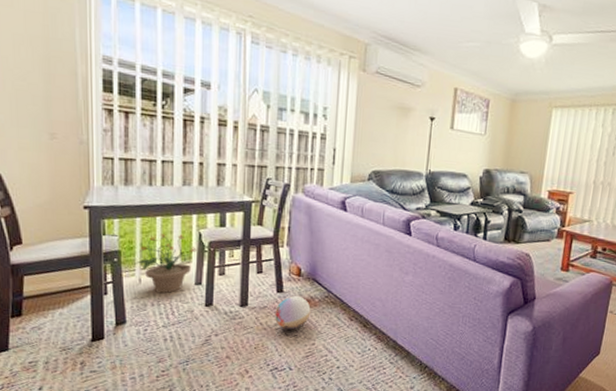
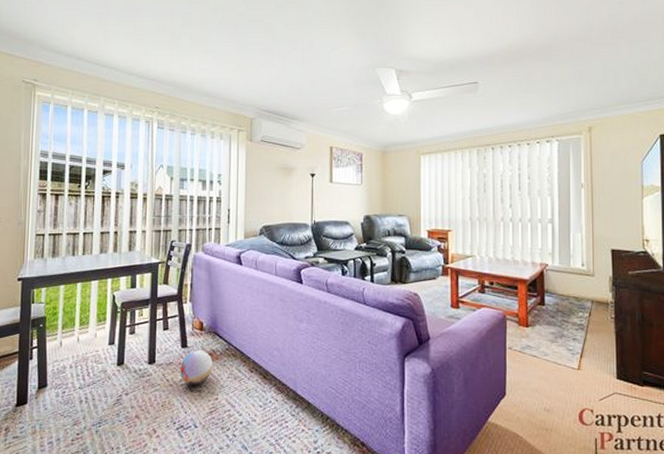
potted plant: present [136,234,197,294] -> none [58,297,111,355]

